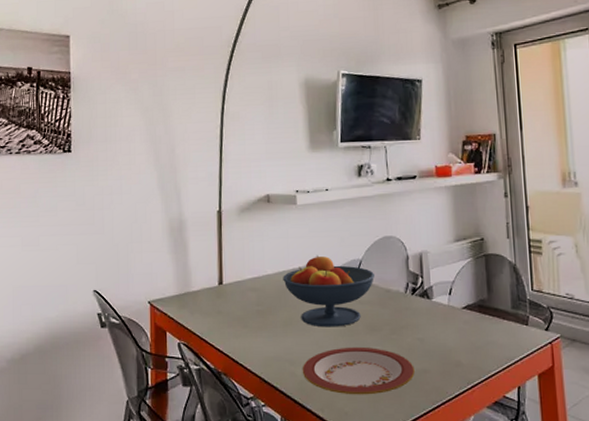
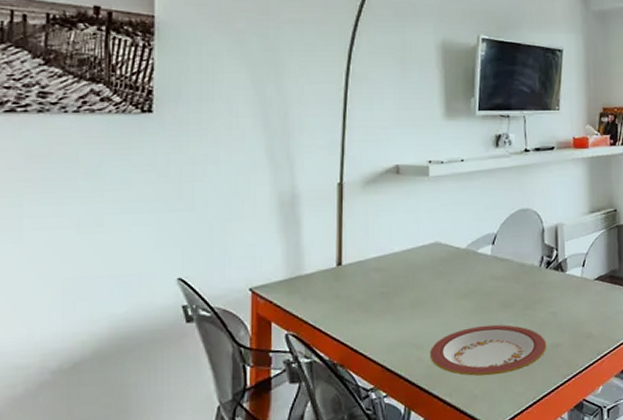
fruit bowl: present [283,254,376,328] -> none [411,229,510,307]

